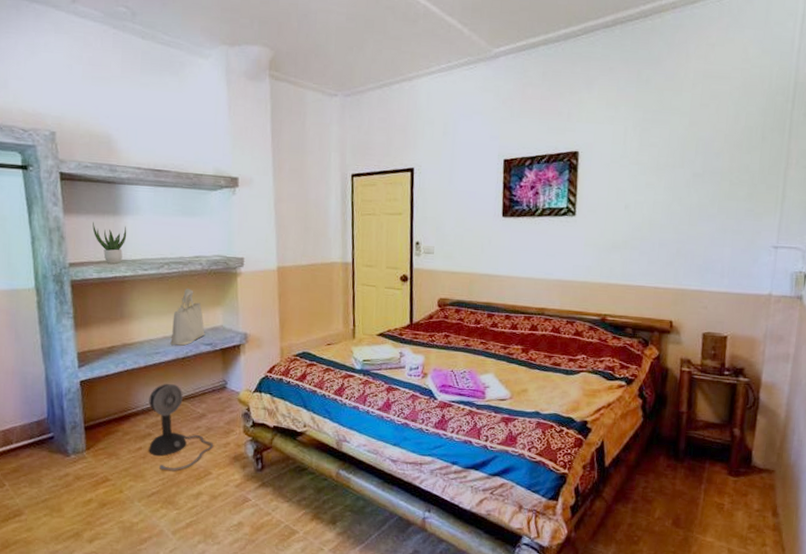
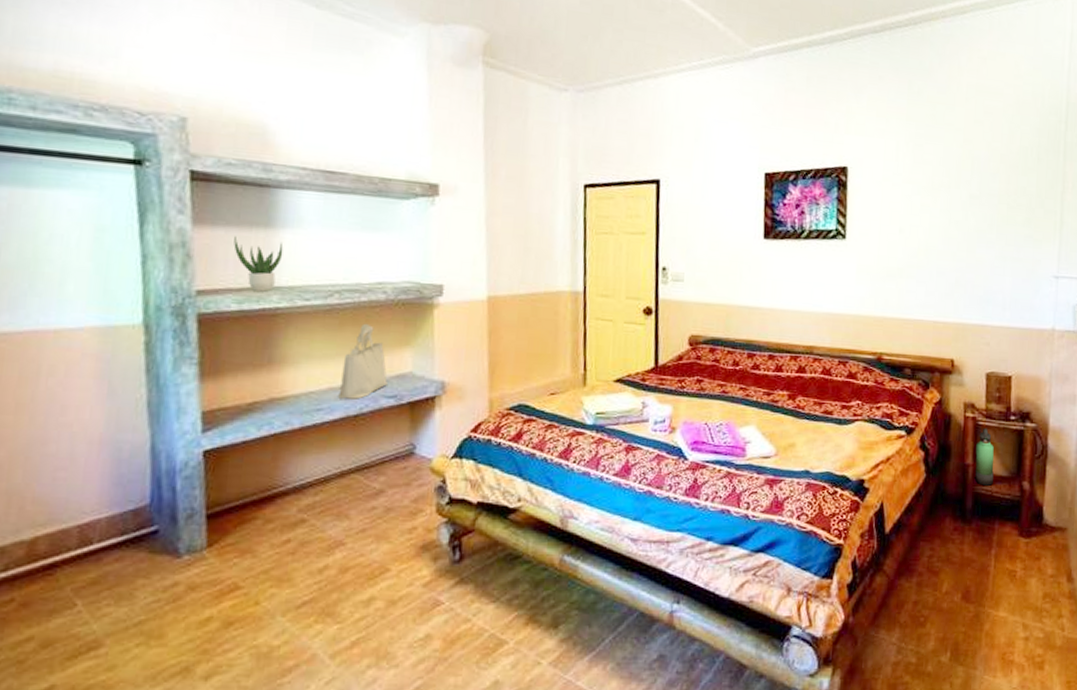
electric fan: present [149,384,213,471] -> none [300,451,394,570]
thermos bottle: none [688,381,708,431] -> present [974,427,994,486]

